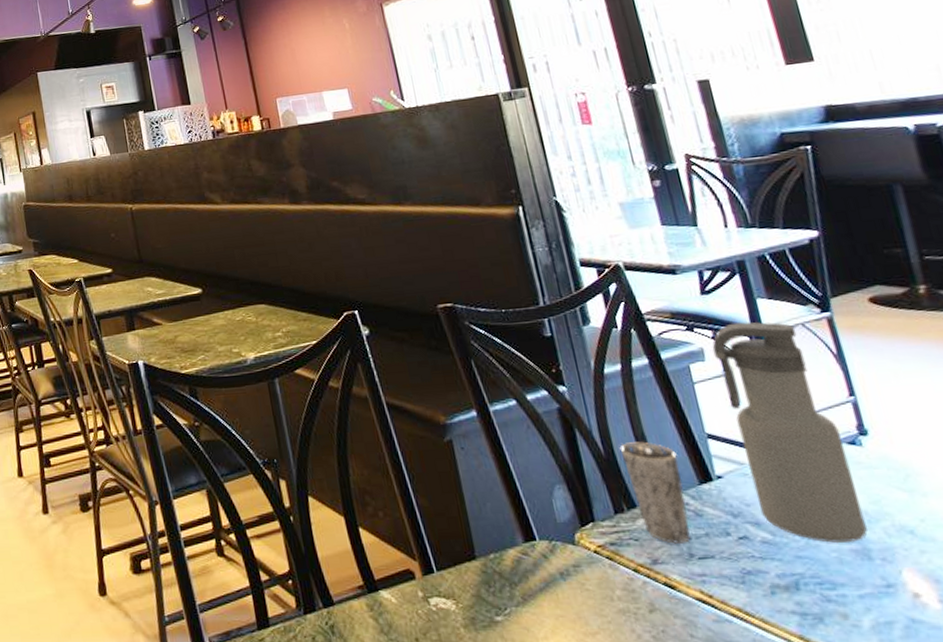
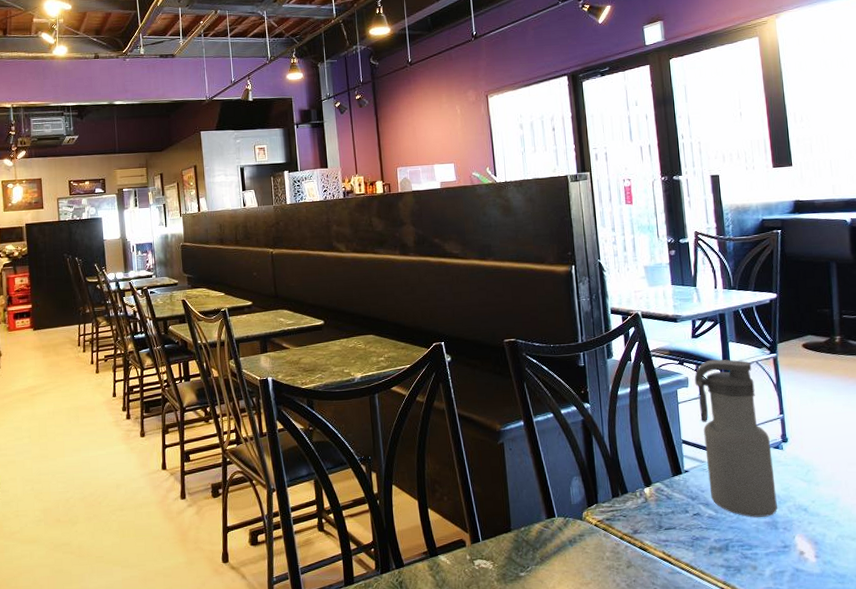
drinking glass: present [619,441,692,544] -> none [621,445,663,519]

